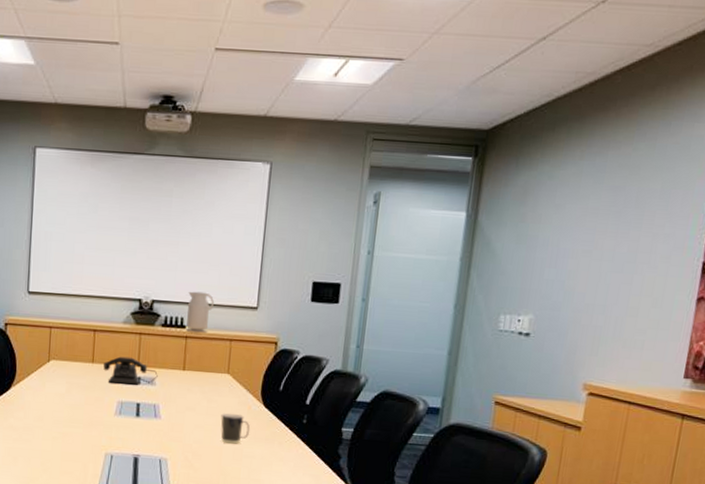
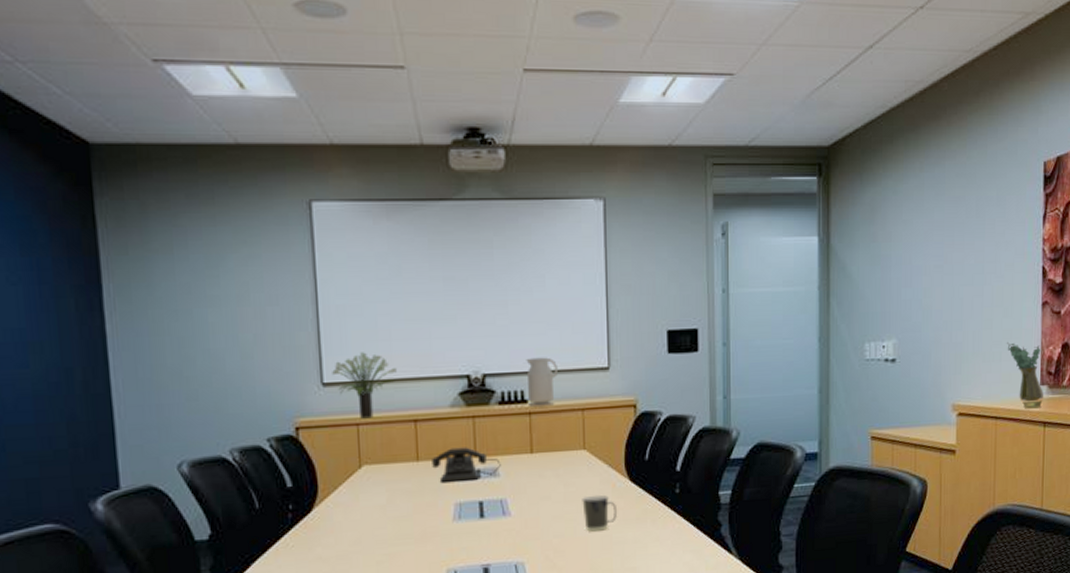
potted plant: none [36,270,85,324] -> present [332,352,397,419]
vase: none [651,331,690,400] -> present [1007,341,1044,409]

